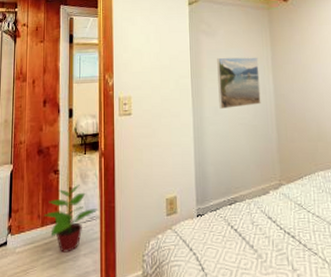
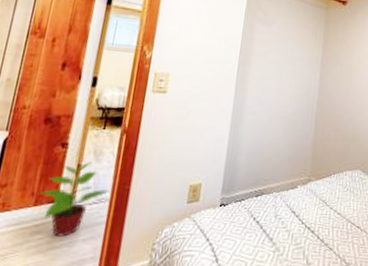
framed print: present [217,57,261,109] -> none [262,48,309,100]

